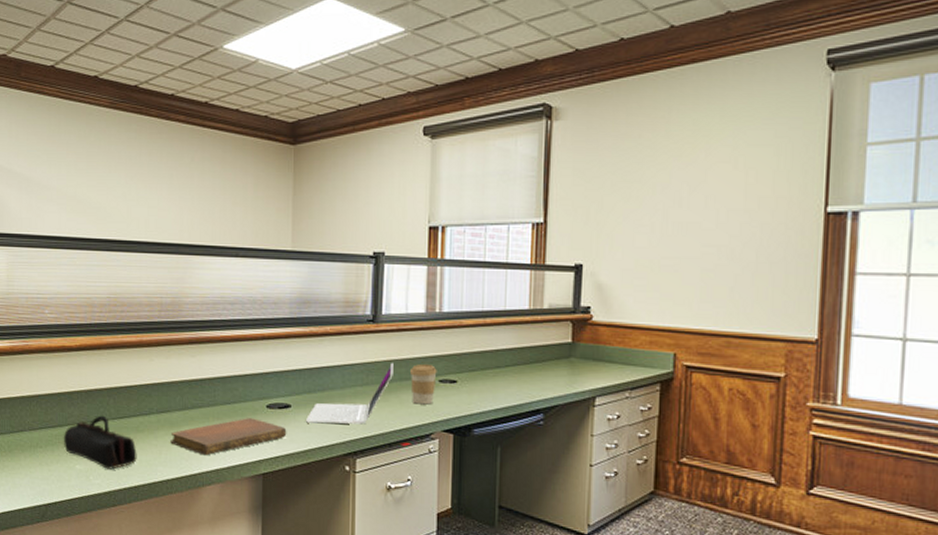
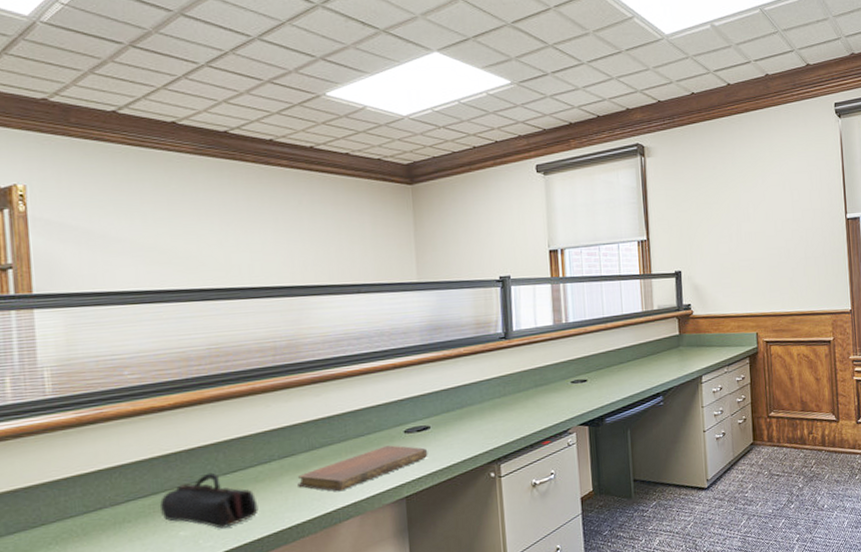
laptop: present [305,362,393,425] -> none [446,372,529,440]
coffee cup: present [409,363,437,405] -> none [543,368,569,406]

